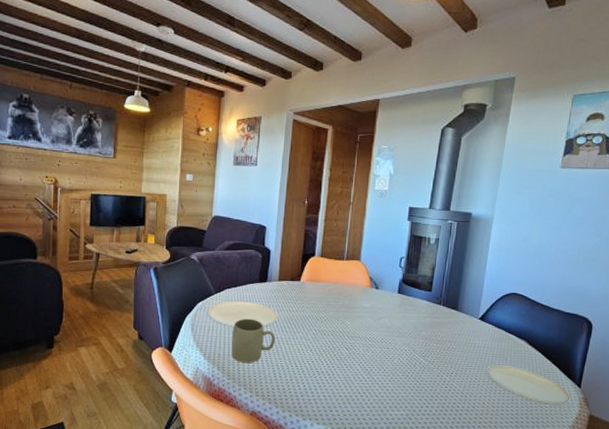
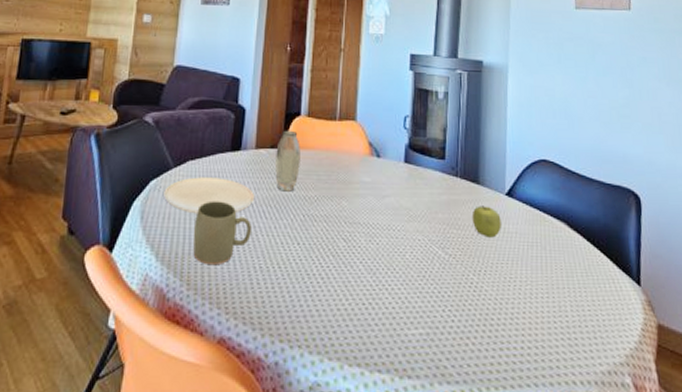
vase: none [294,267,314,313] -> present [275,130,301,192]
fruit: none [449,326,473,350] -> present [471,205,501,238]
plate: present [486,364,571,405] -> none [522,256,632,312]

